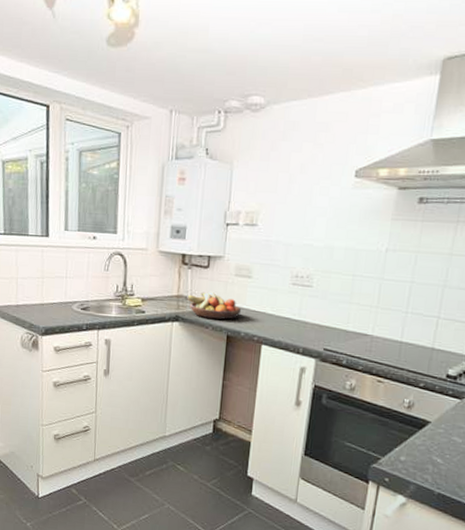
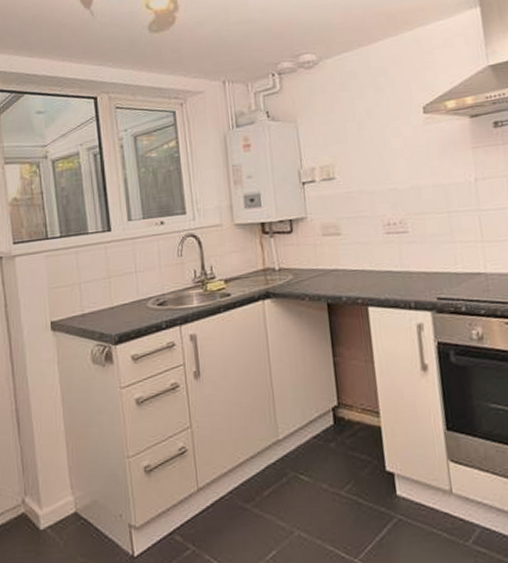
fruit bowl: present [187,292,242,320] -> none [274,258,338,289]

